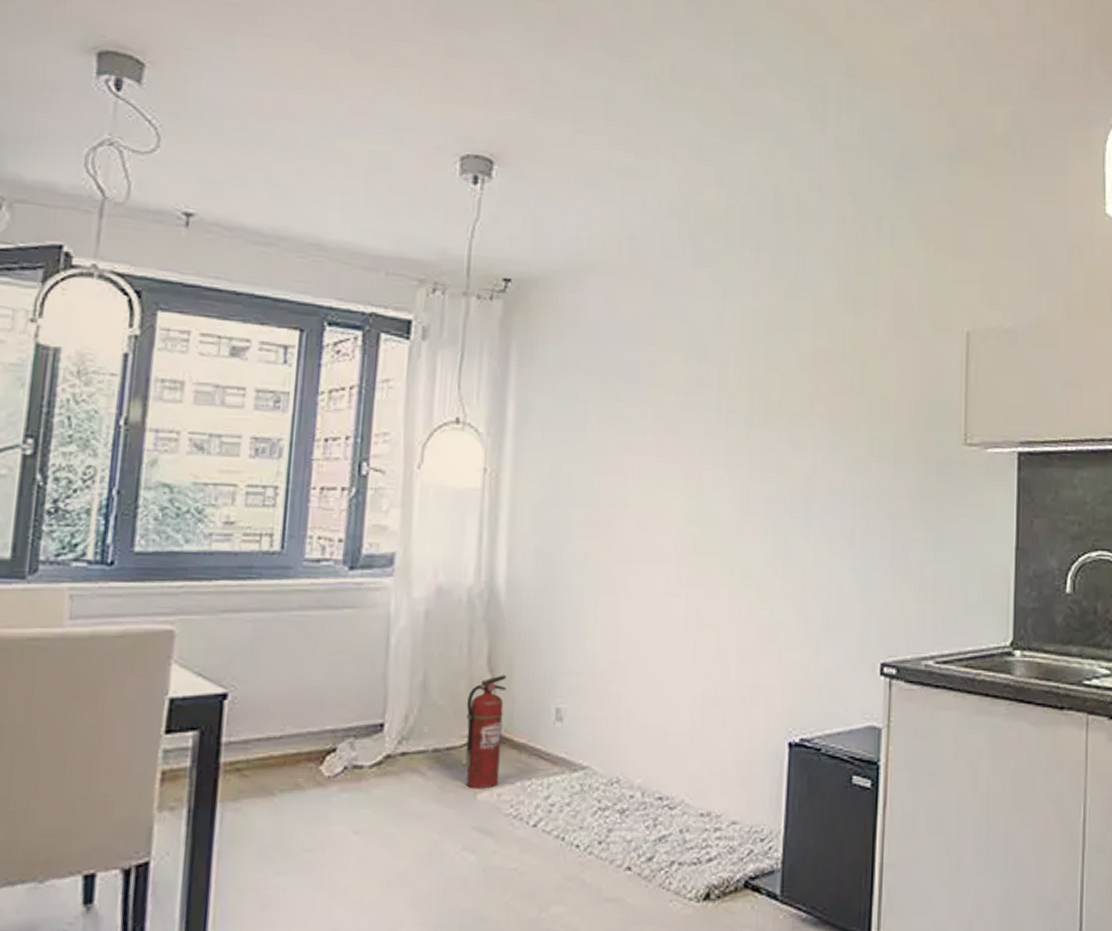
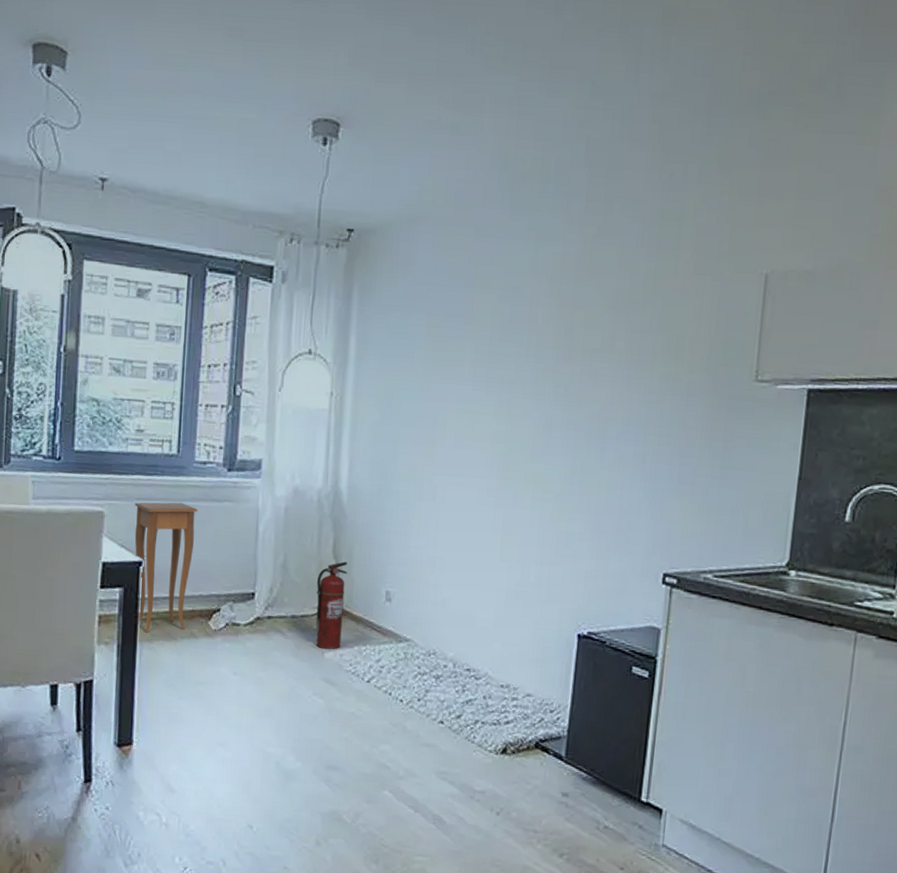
side table: none [217,612,307,789] -> present [134,502,198,633]

